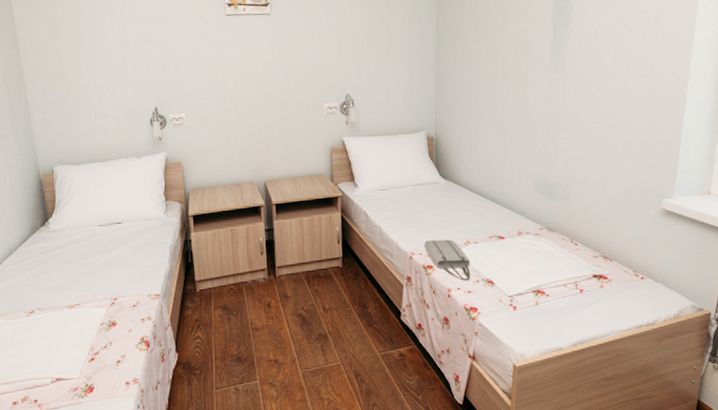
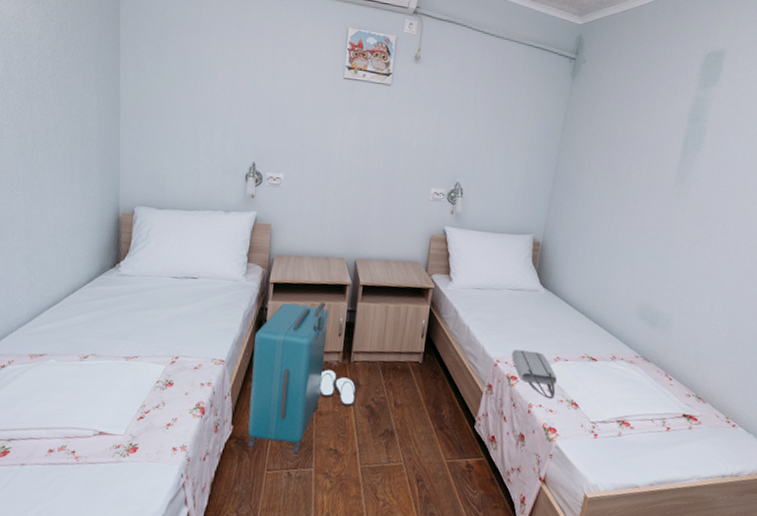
suitcase: none [184,226,254,372] -> present [247,302,329,455]
slippers: none [251,287,287,318] -> present [319,369,357,406]

